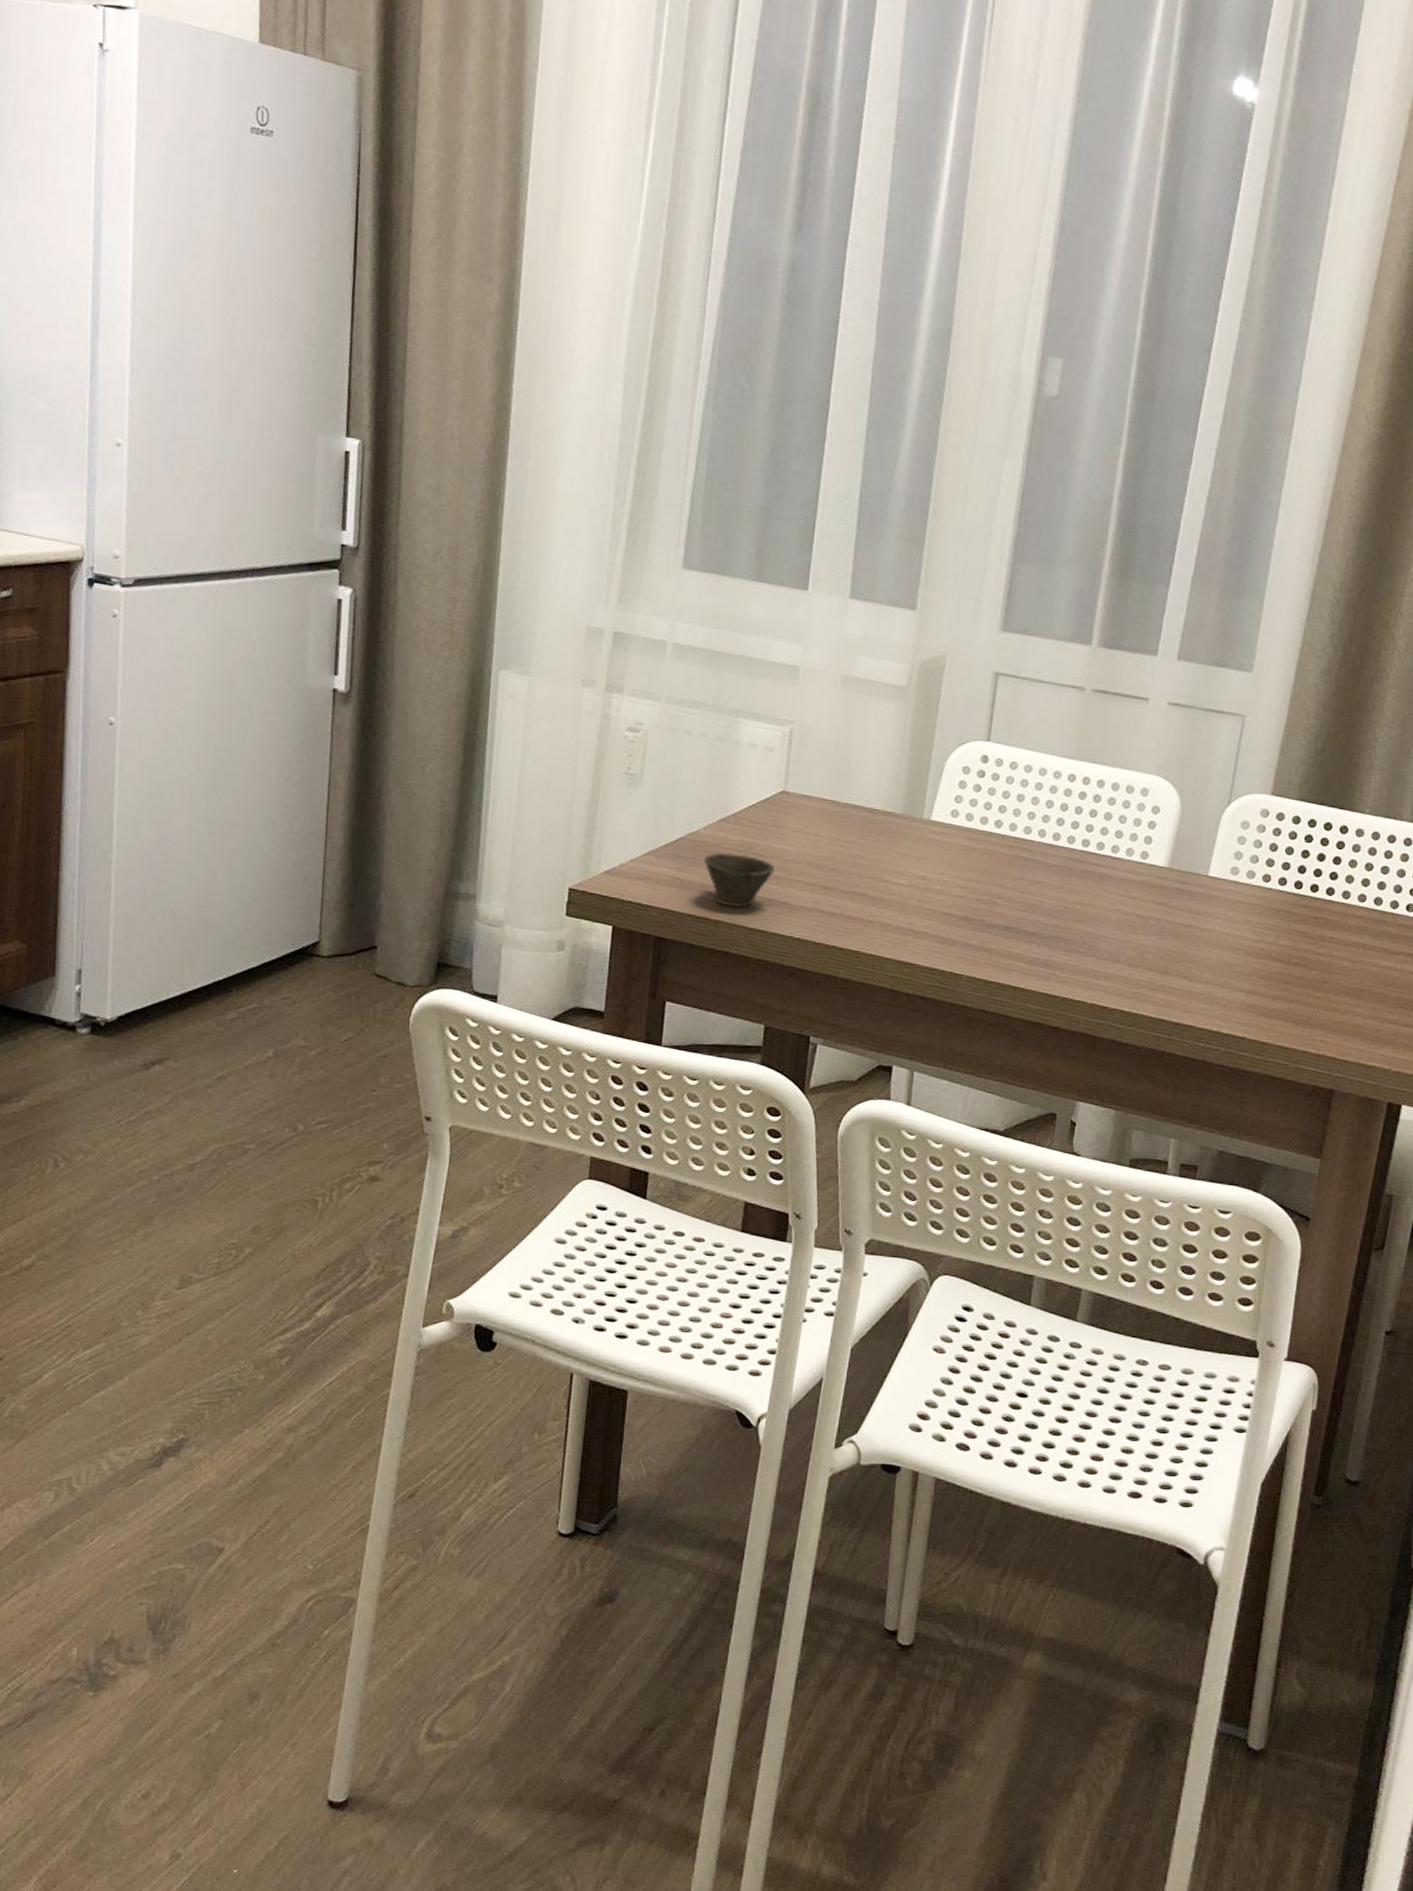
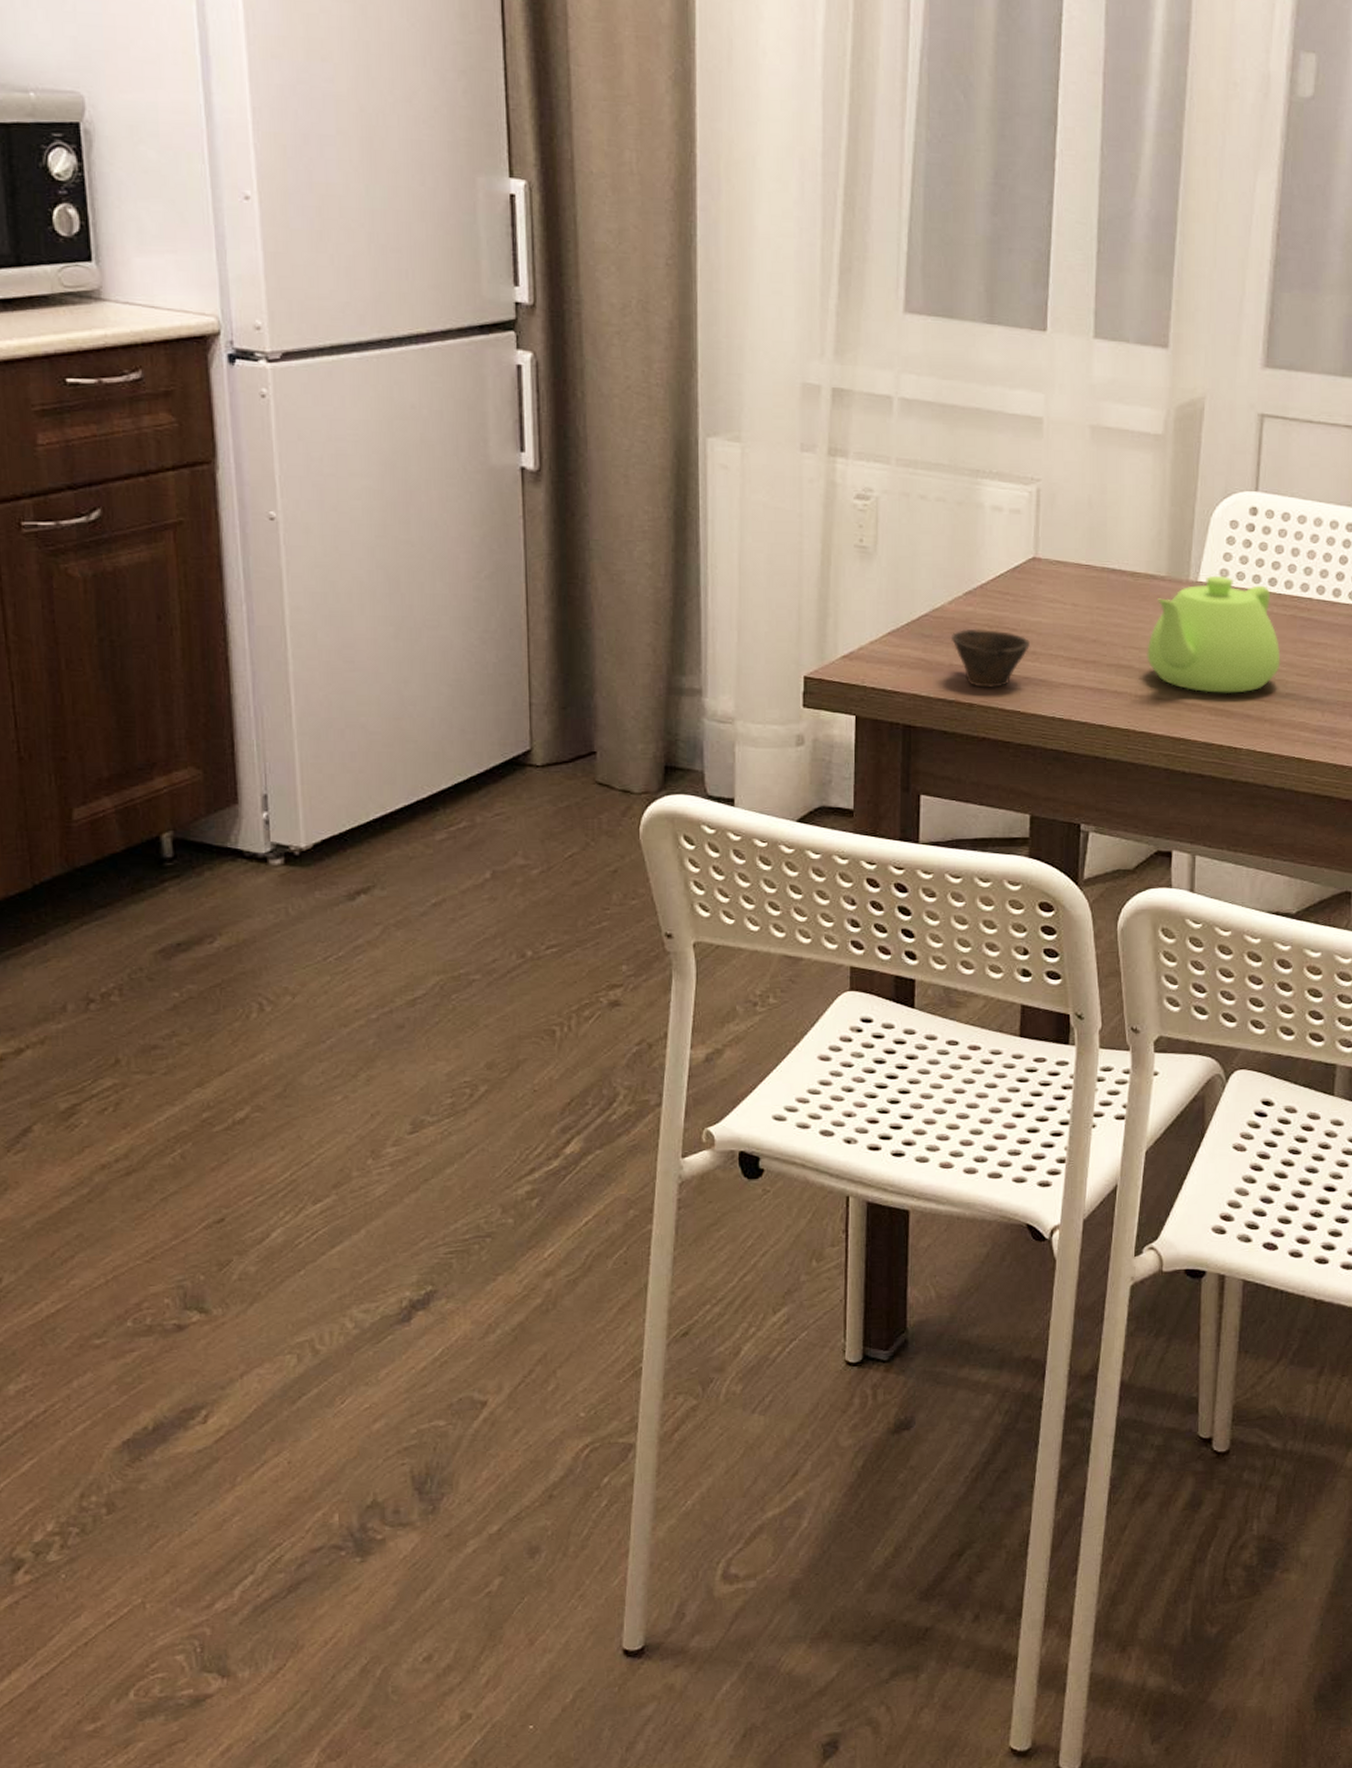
teapot: none [880,815,1002,924] -> present [1147,575,1281,693]

